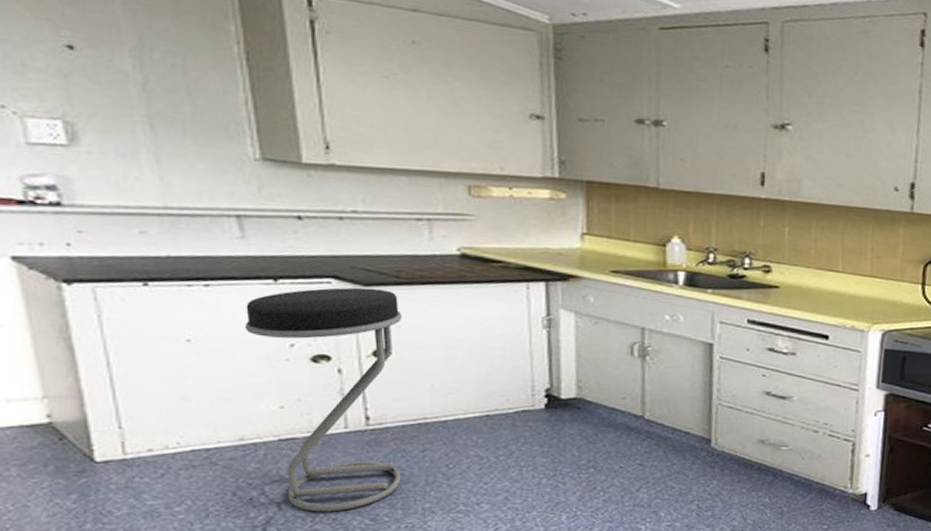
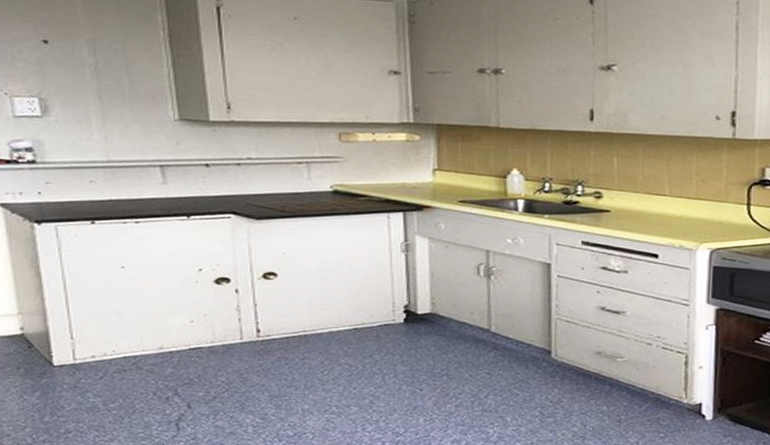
stool: present [244,287,402,512] -> none [164,221,286,411]

